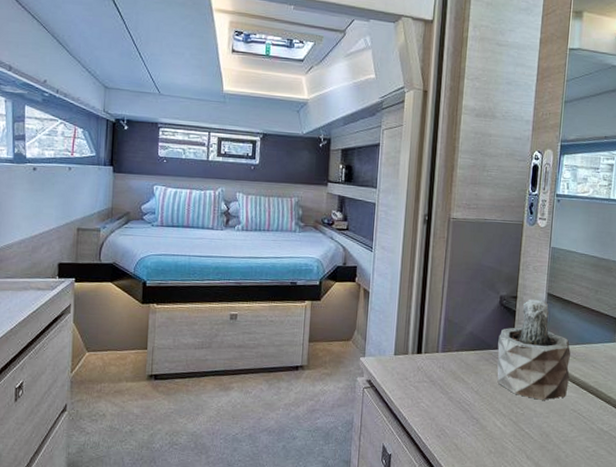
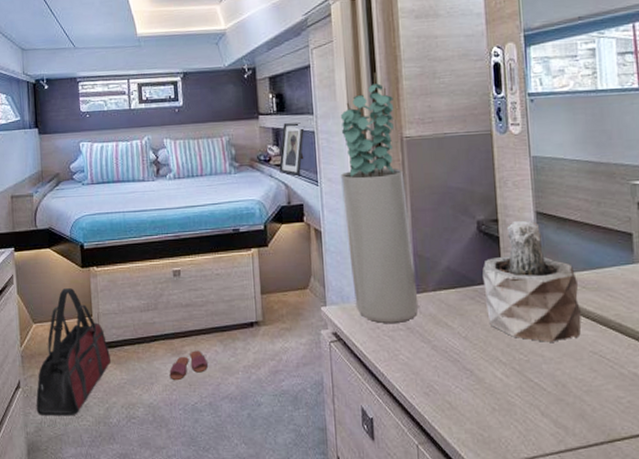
duffel bag: none [80,321,160,439] -> present [36,288,111,417]
slippers: none [215,387,252,412] -> present [169,350,208,380]
picture frame: none [340,193,368,240] -> present [279,123,305,175]
vase: none [390,159,447,376] -> present [340,73,419,323]

